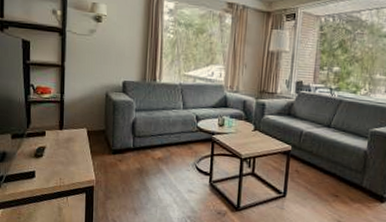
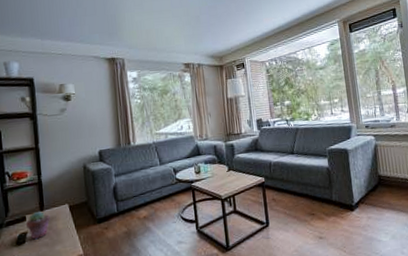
potted succulent: none [44,129,68,156] -> present [25,211,50,240]

